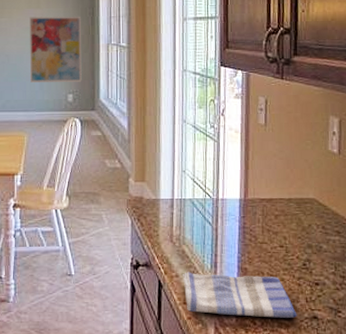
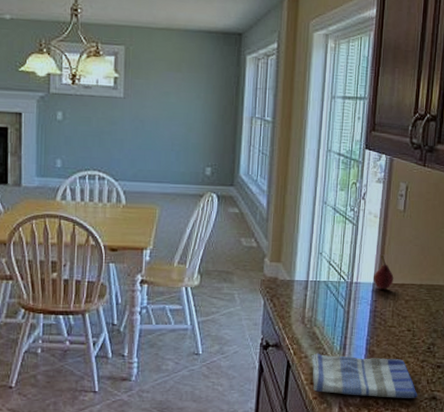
wall art: present [30,16,82,83] -> none [166,80,225,156]
fruit: none [240,171,261,204] -> present [374,256,394,289]

